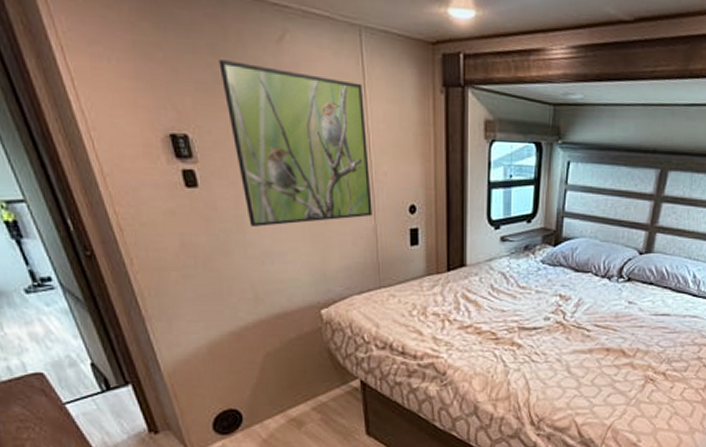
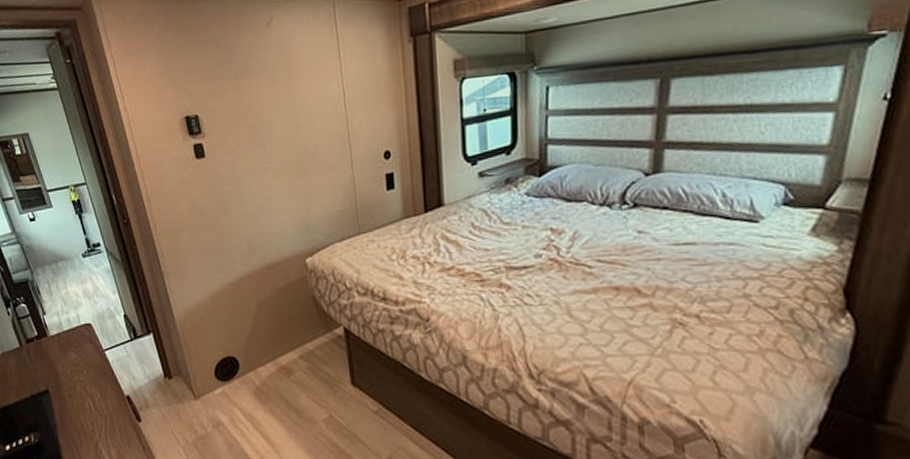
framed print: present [219,60,372,227] -> none [221,48,350,186]

